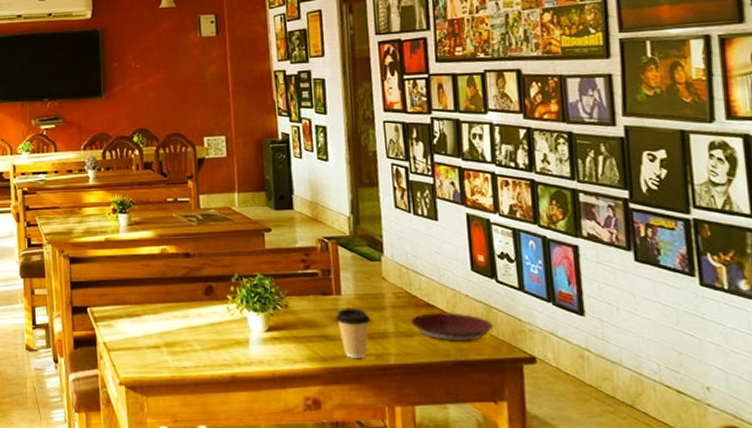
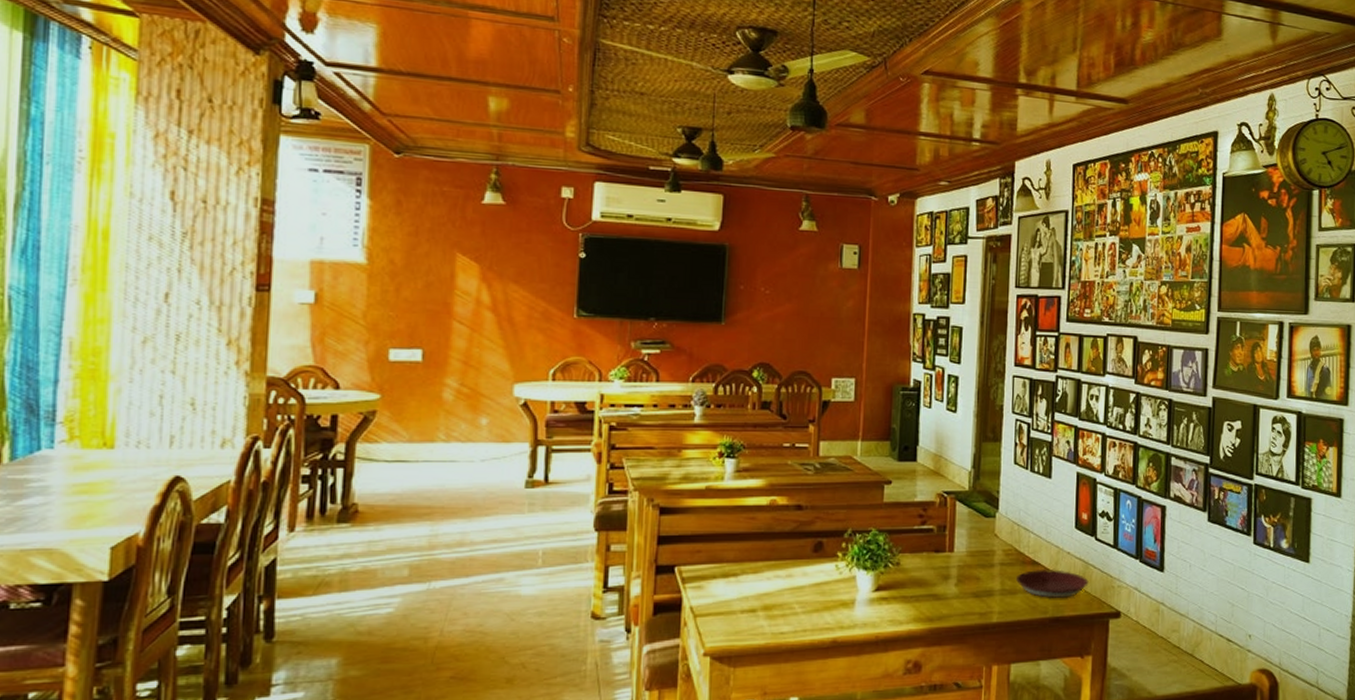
coffee cup: present [335,309,371,358] -> none [945,566,979,617]

